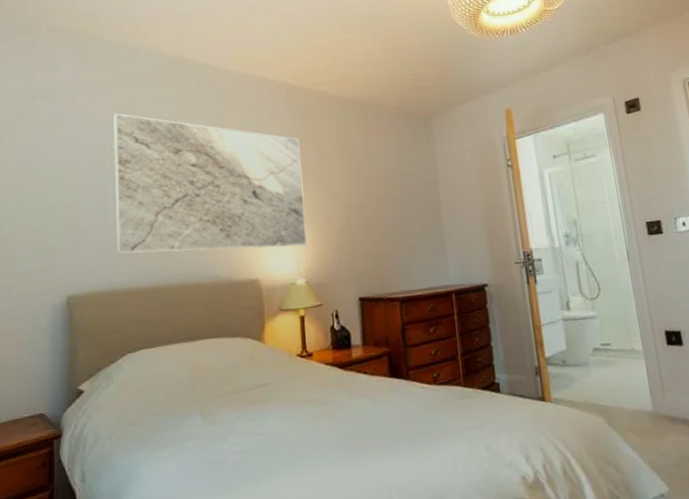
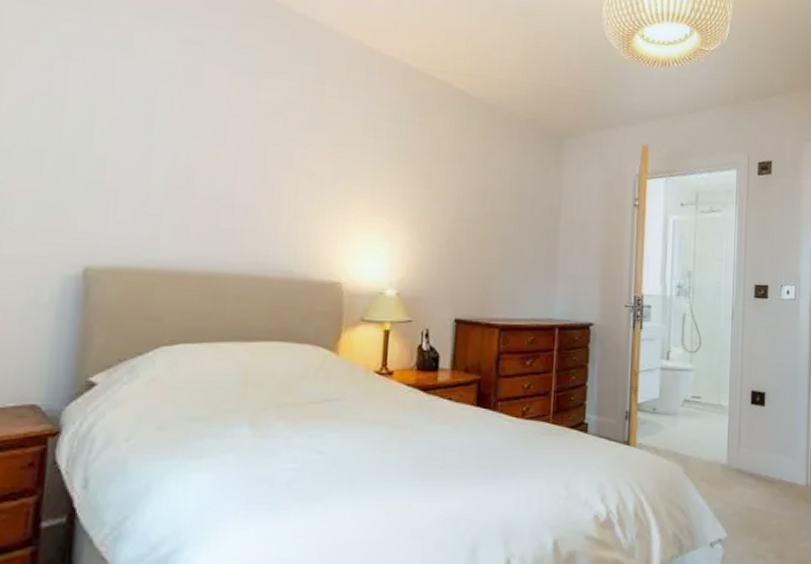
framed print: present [113,113,307,254] -> none [159,50,412,253]

